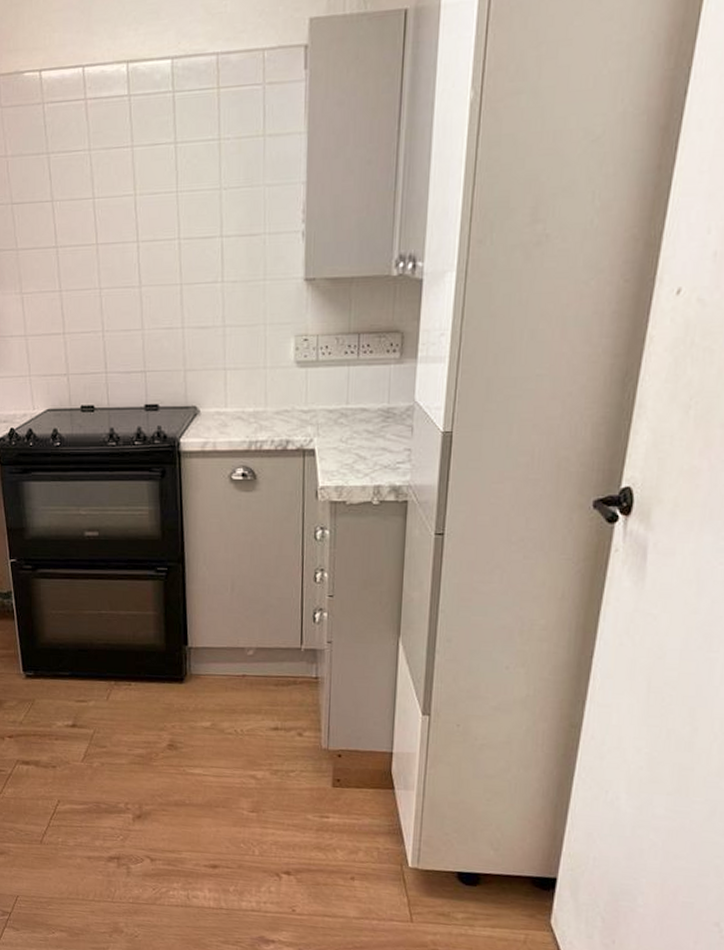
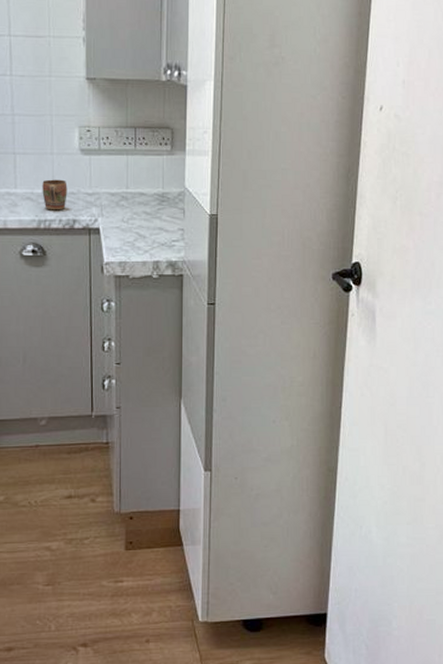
mug: none [254,396,281,430] -> present [42,179,68,211]

